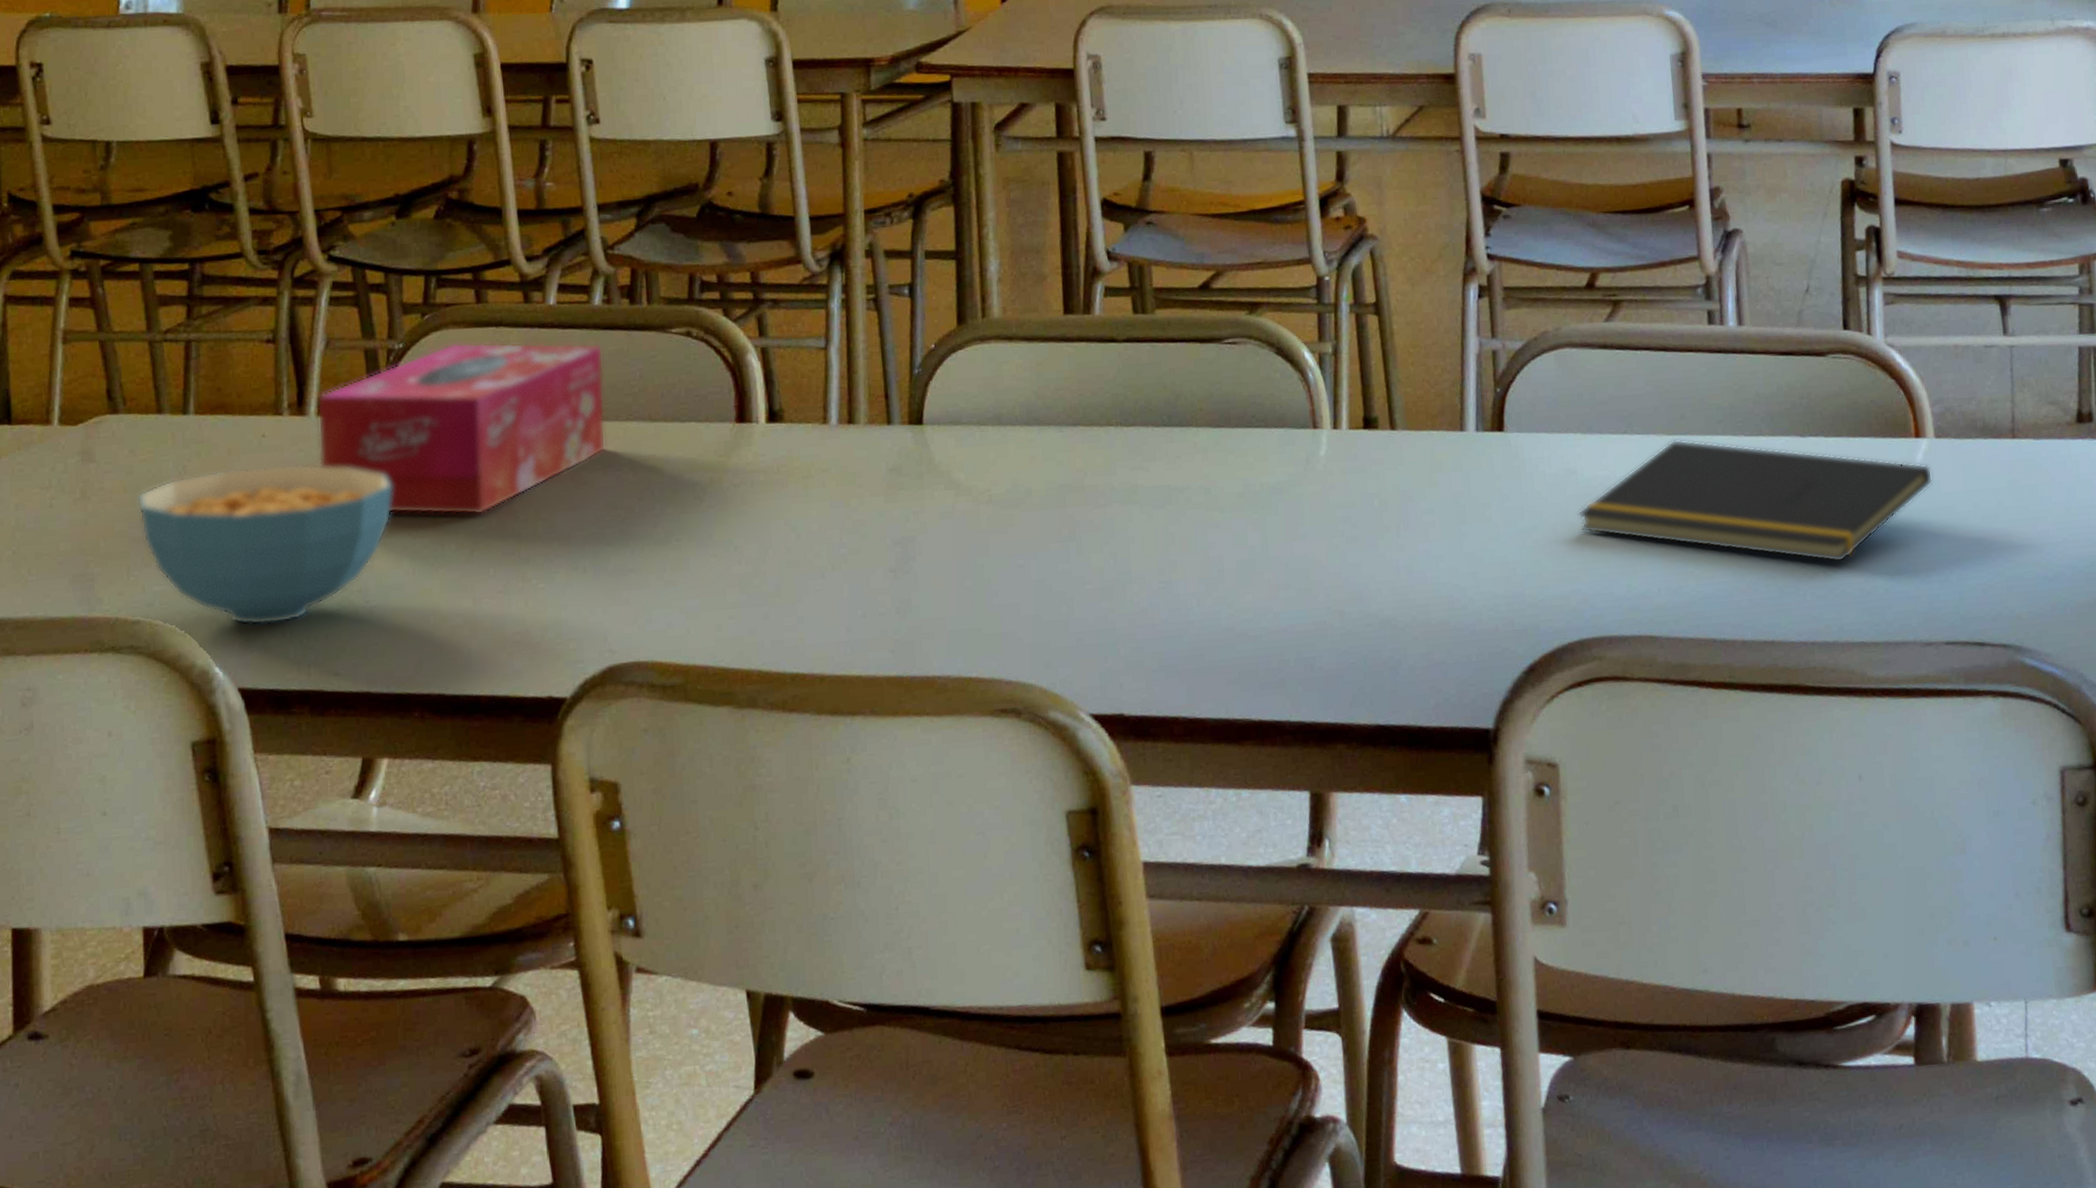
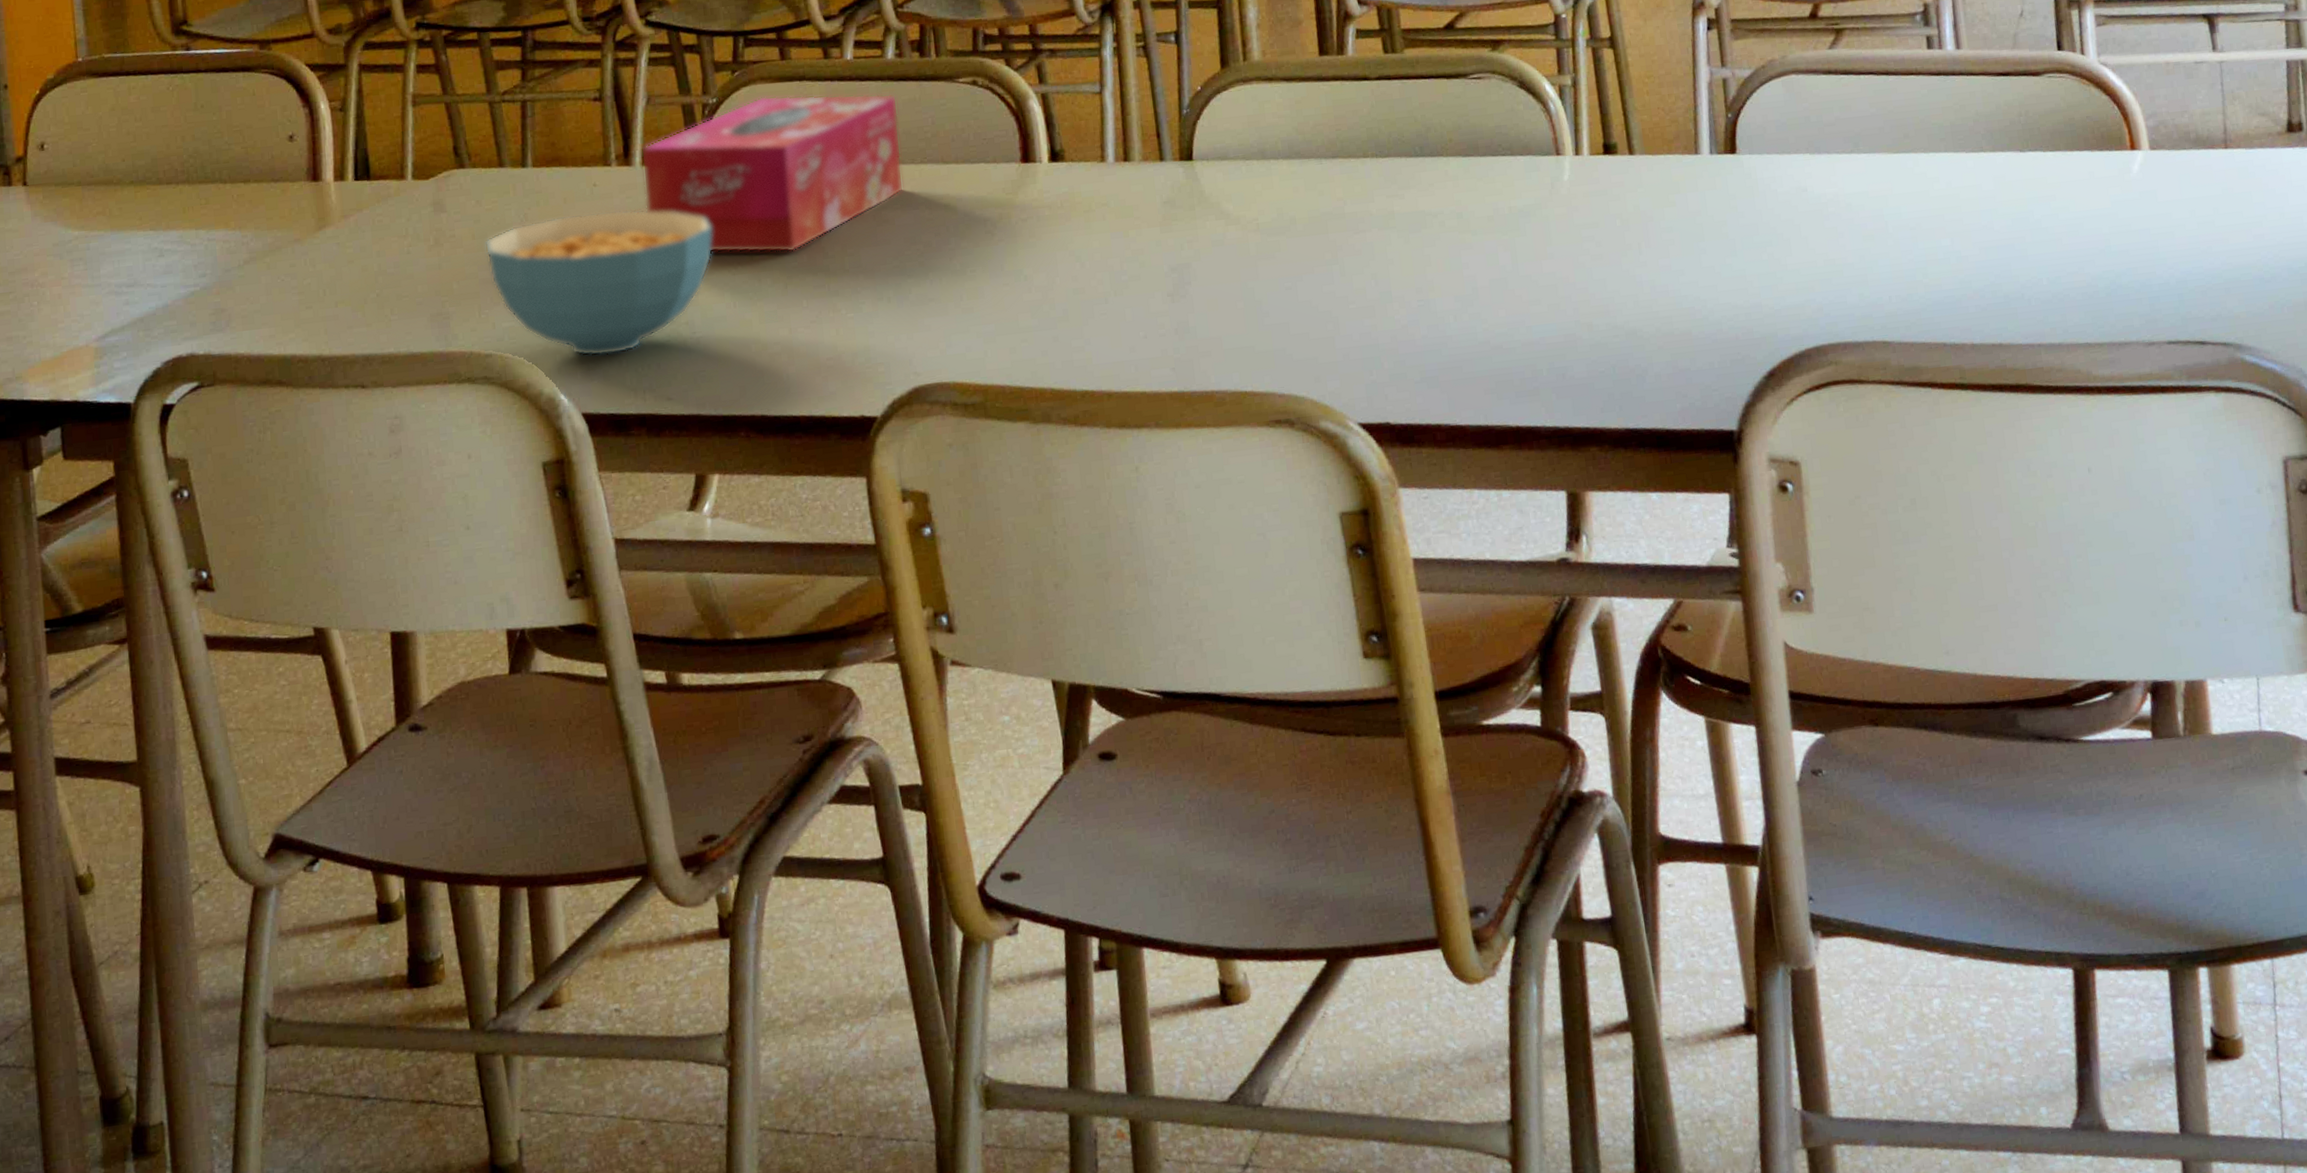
notepad: present [1577,439,1933,563] -> none [1809,157,2150,269]

